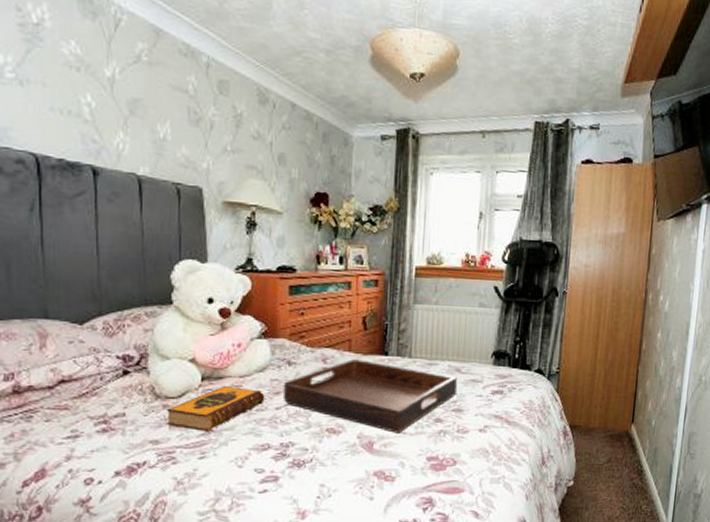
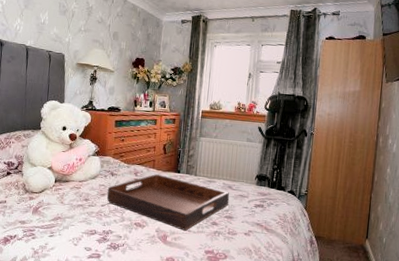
hardback book: present [165,386,265,431] -> none [30,187,95,218]

